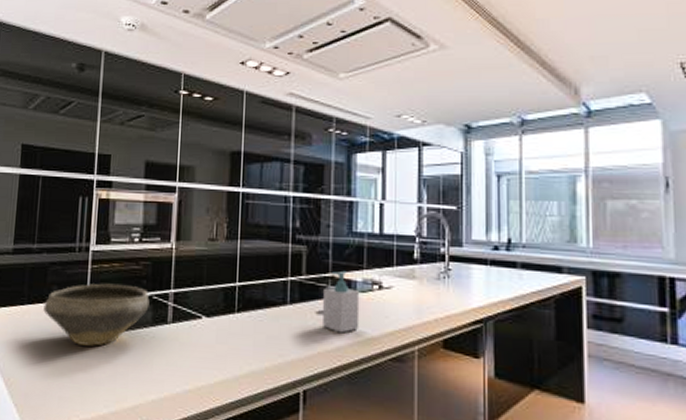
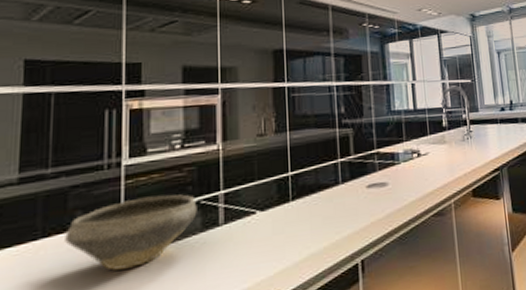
soap bottle: present [323,270,360,333] -> none [371,145,405,202]

